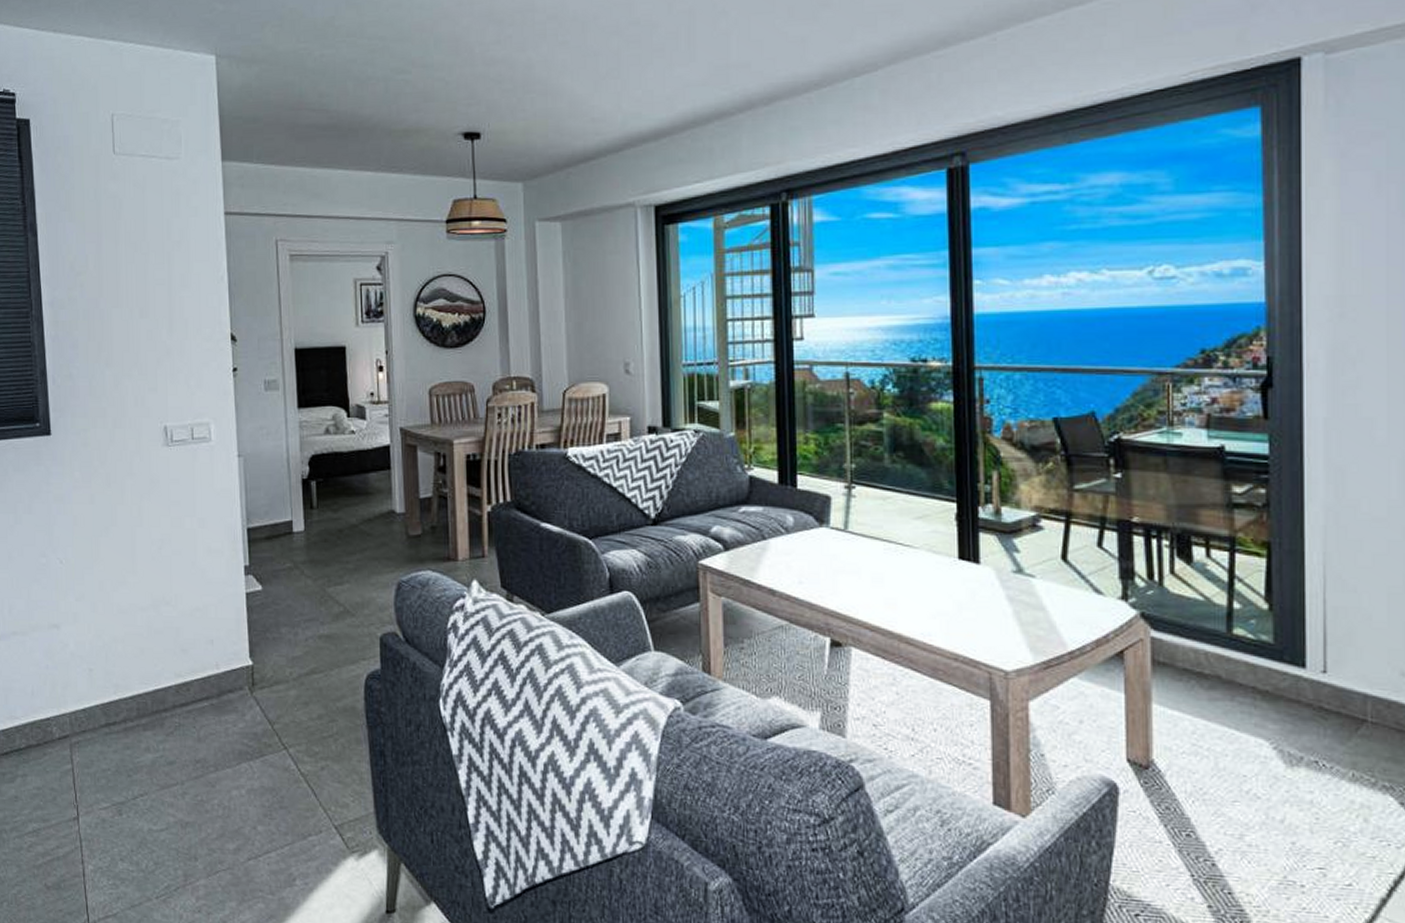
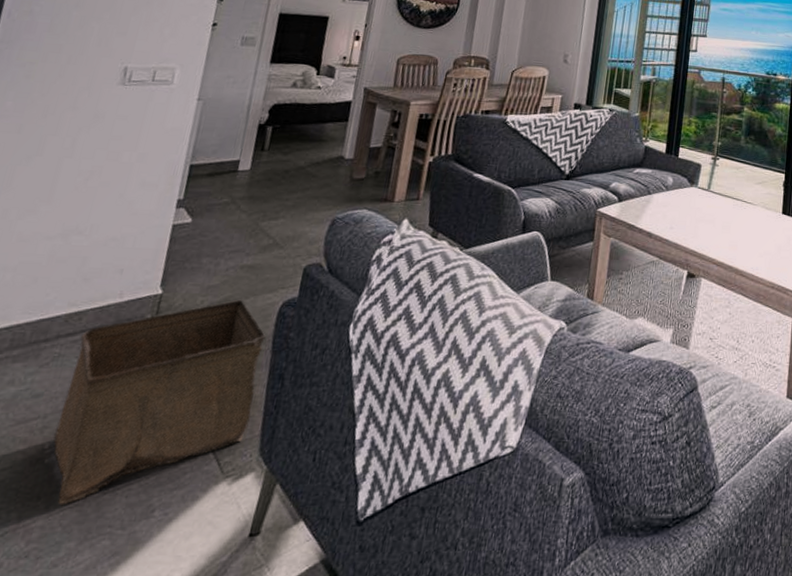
storage bin: none [192,671,362,867] -> present [53,299,266,505]

